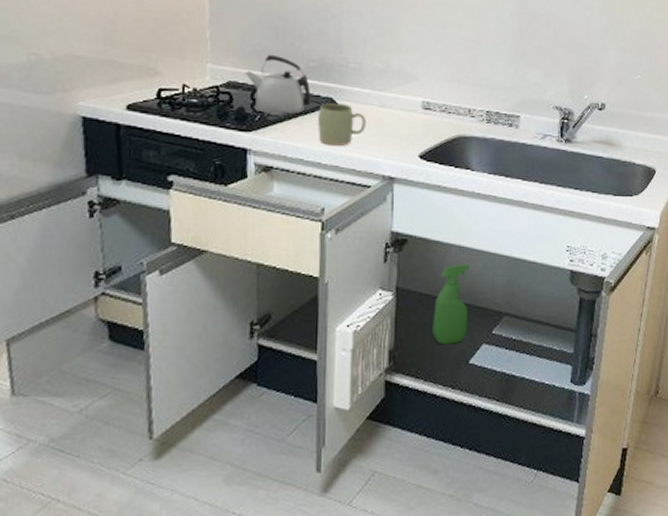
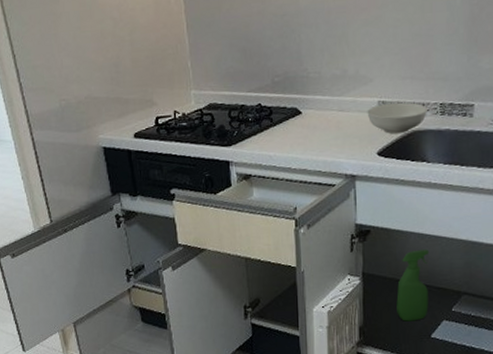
kettle: present [244,54,311,117] -> none [222,74,279,131]
mug: present [318,103,366,146] -> none [286,112,328,151]
bowl: none [410,104,474,137] -> present [367,102,429,134]

